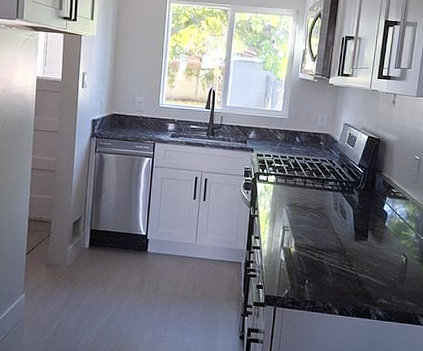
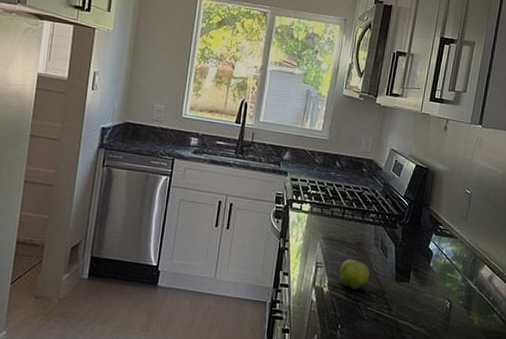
fruit: none [304,222,332,250] -> present [339,259,370,291]

